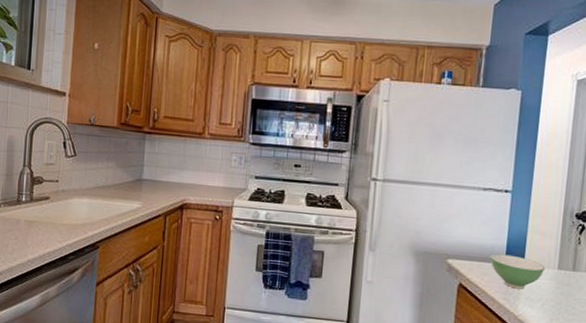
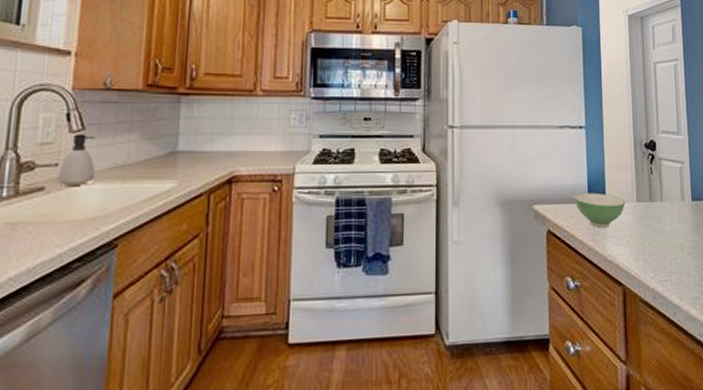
soap dispenser: none [58,158,84,199] -> present [57,134,96,187]

